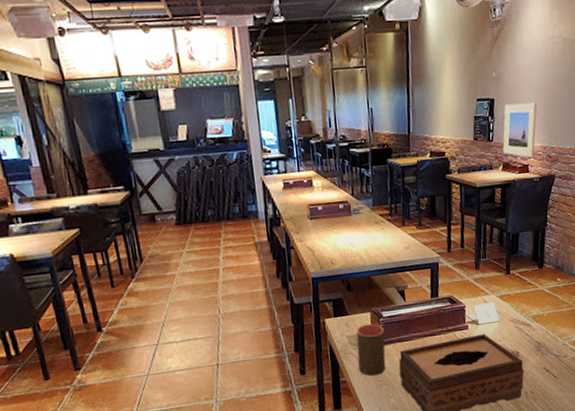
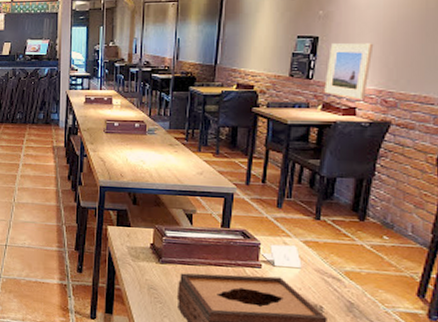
cup: present [356,323,386,377] -> none [135,239,166,292]

